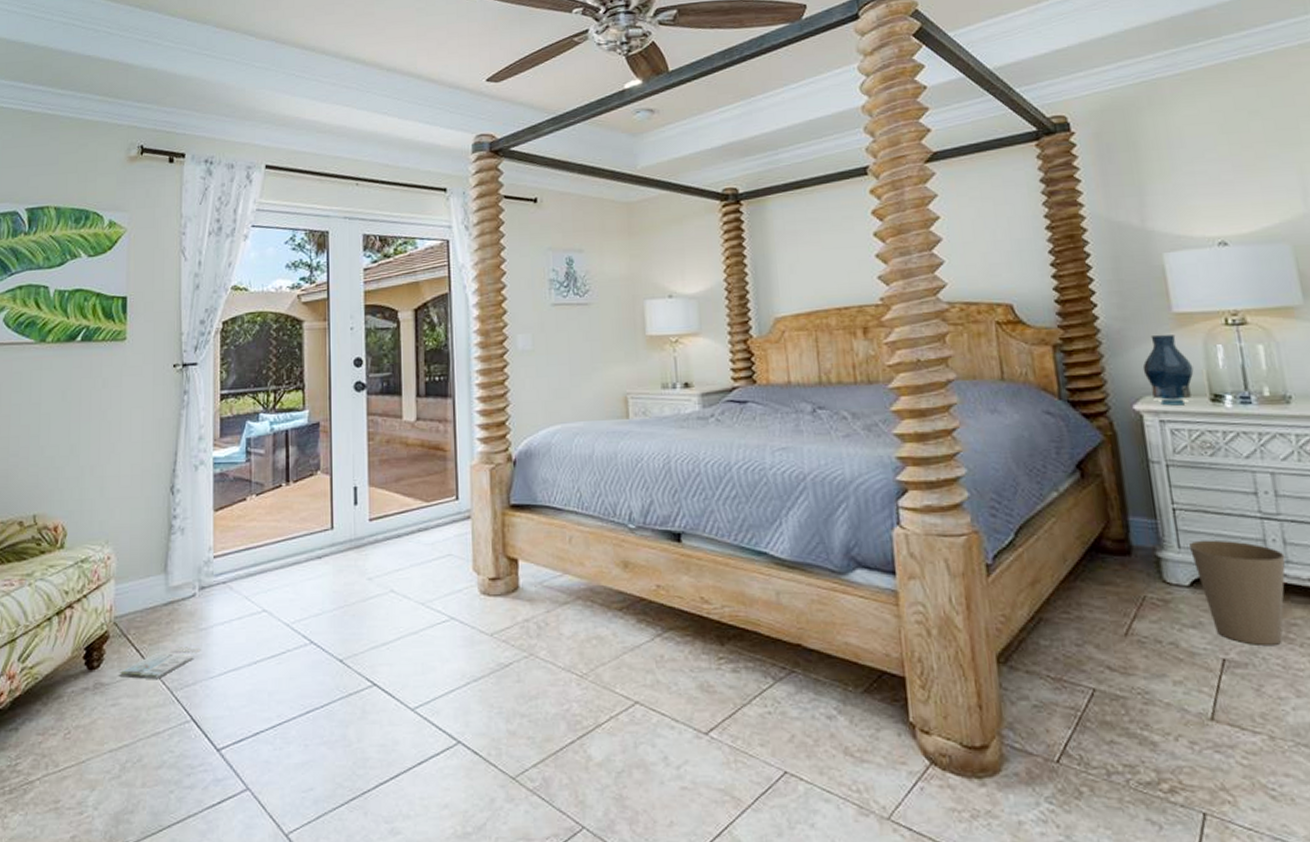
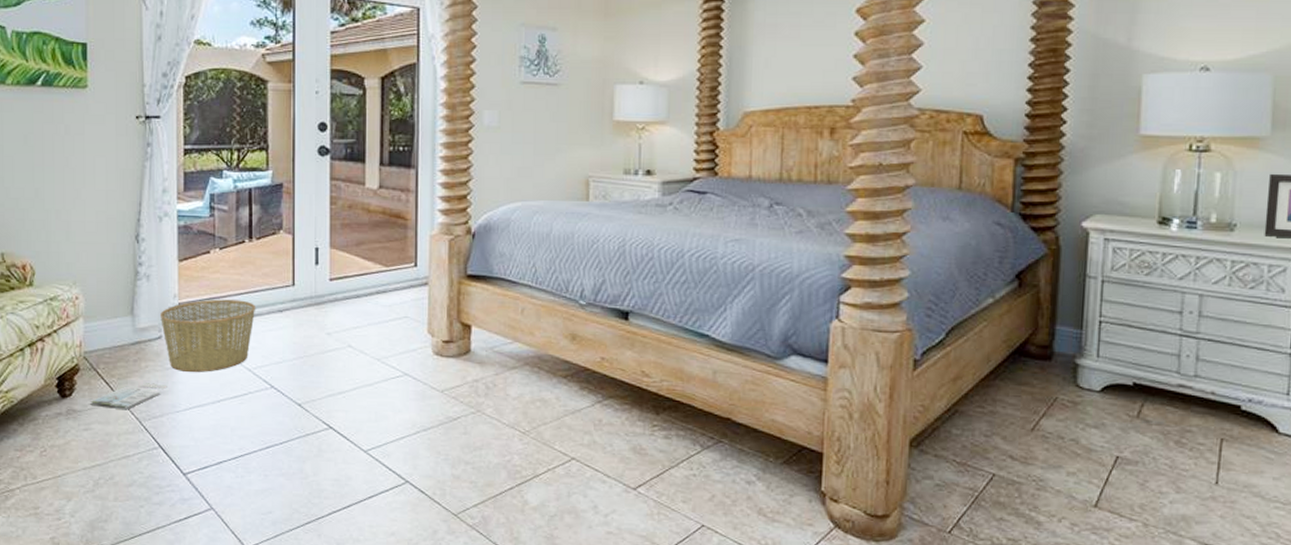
basket: none [195,548,294,632] -> present [161,299,256,372]
vase: present [1142,335,1194,406] -> none [1098,156,1148,226]
trash bin: present [1189,539,1286,647] -> none [1108,351,1195,449]

